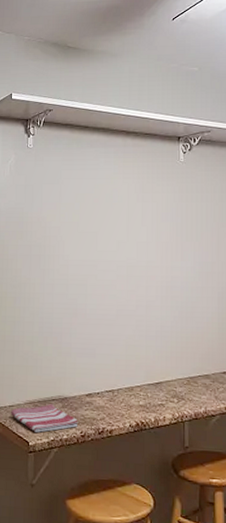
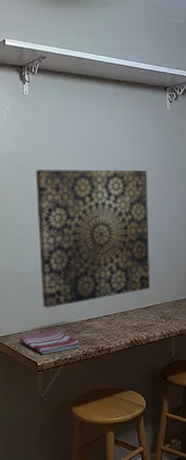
wall art: none [36,225,160,379] -> present [35,169,151,308]

